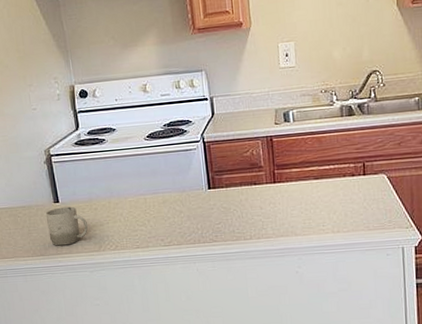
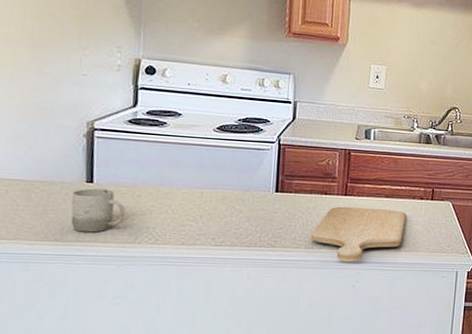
chopping board: none [247,191,340,249] -> present [310,206,407,262]

